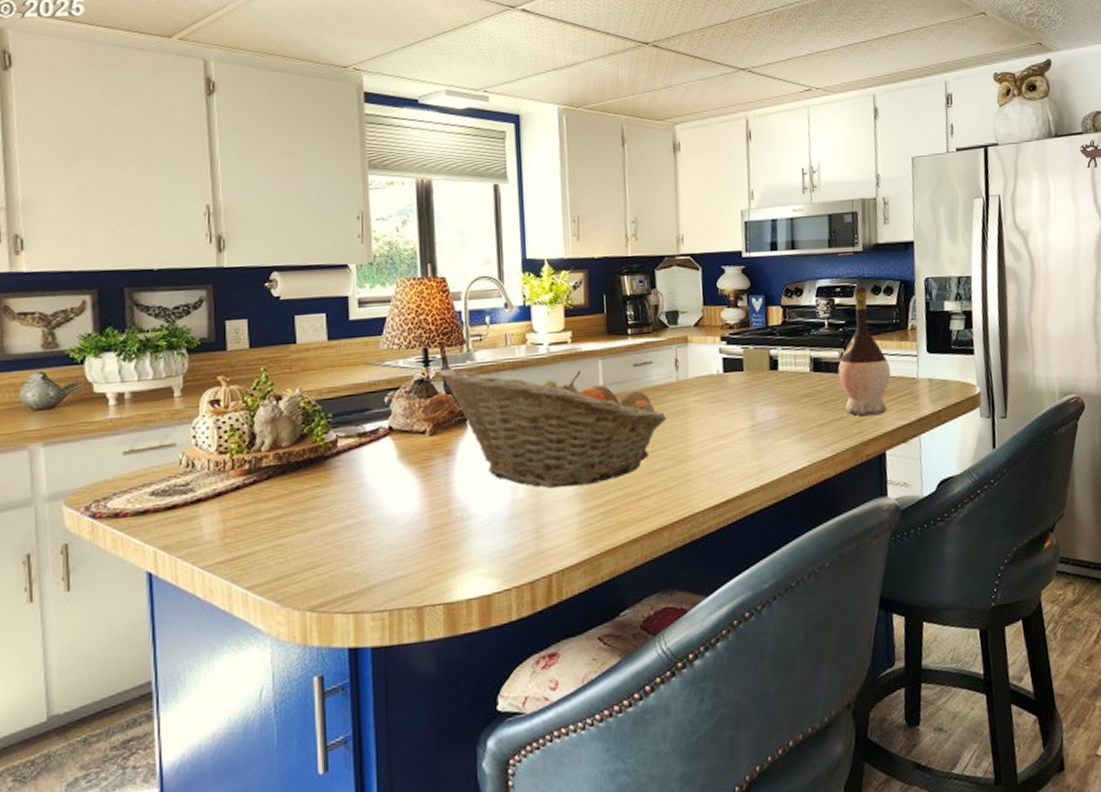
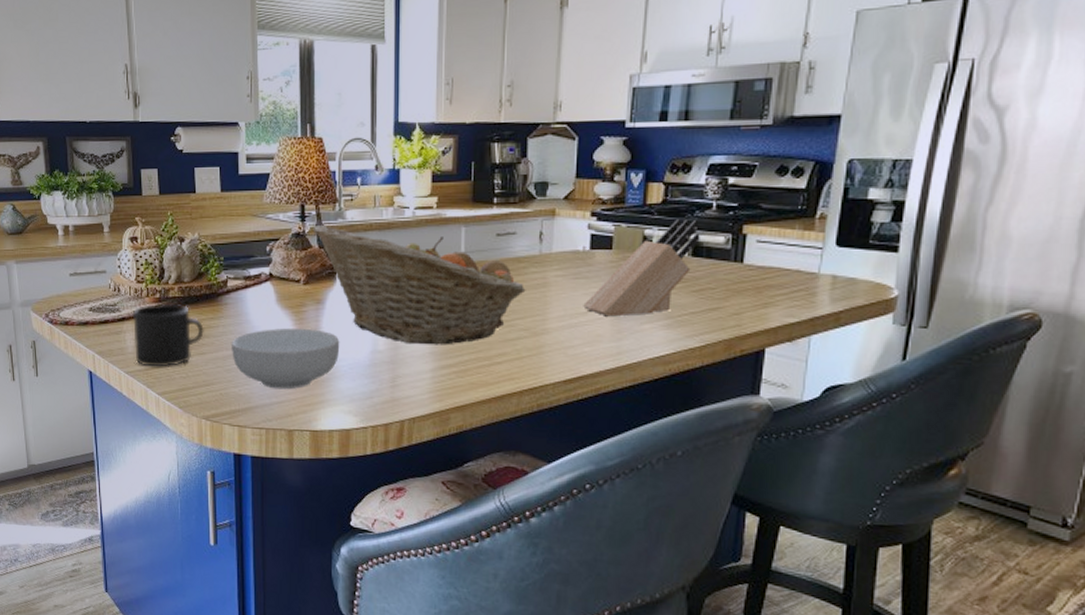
mug: none [211,473,308,556] -> present [132,303,204,367]
cereal bowl: none [344,484,475,561] -> present [232,328,340,390]
knife block: none [723,338,819,437] -> present [583,219,700,317]
wine bottle: present [838,285,891,416] -> none [720,164,786,309]

